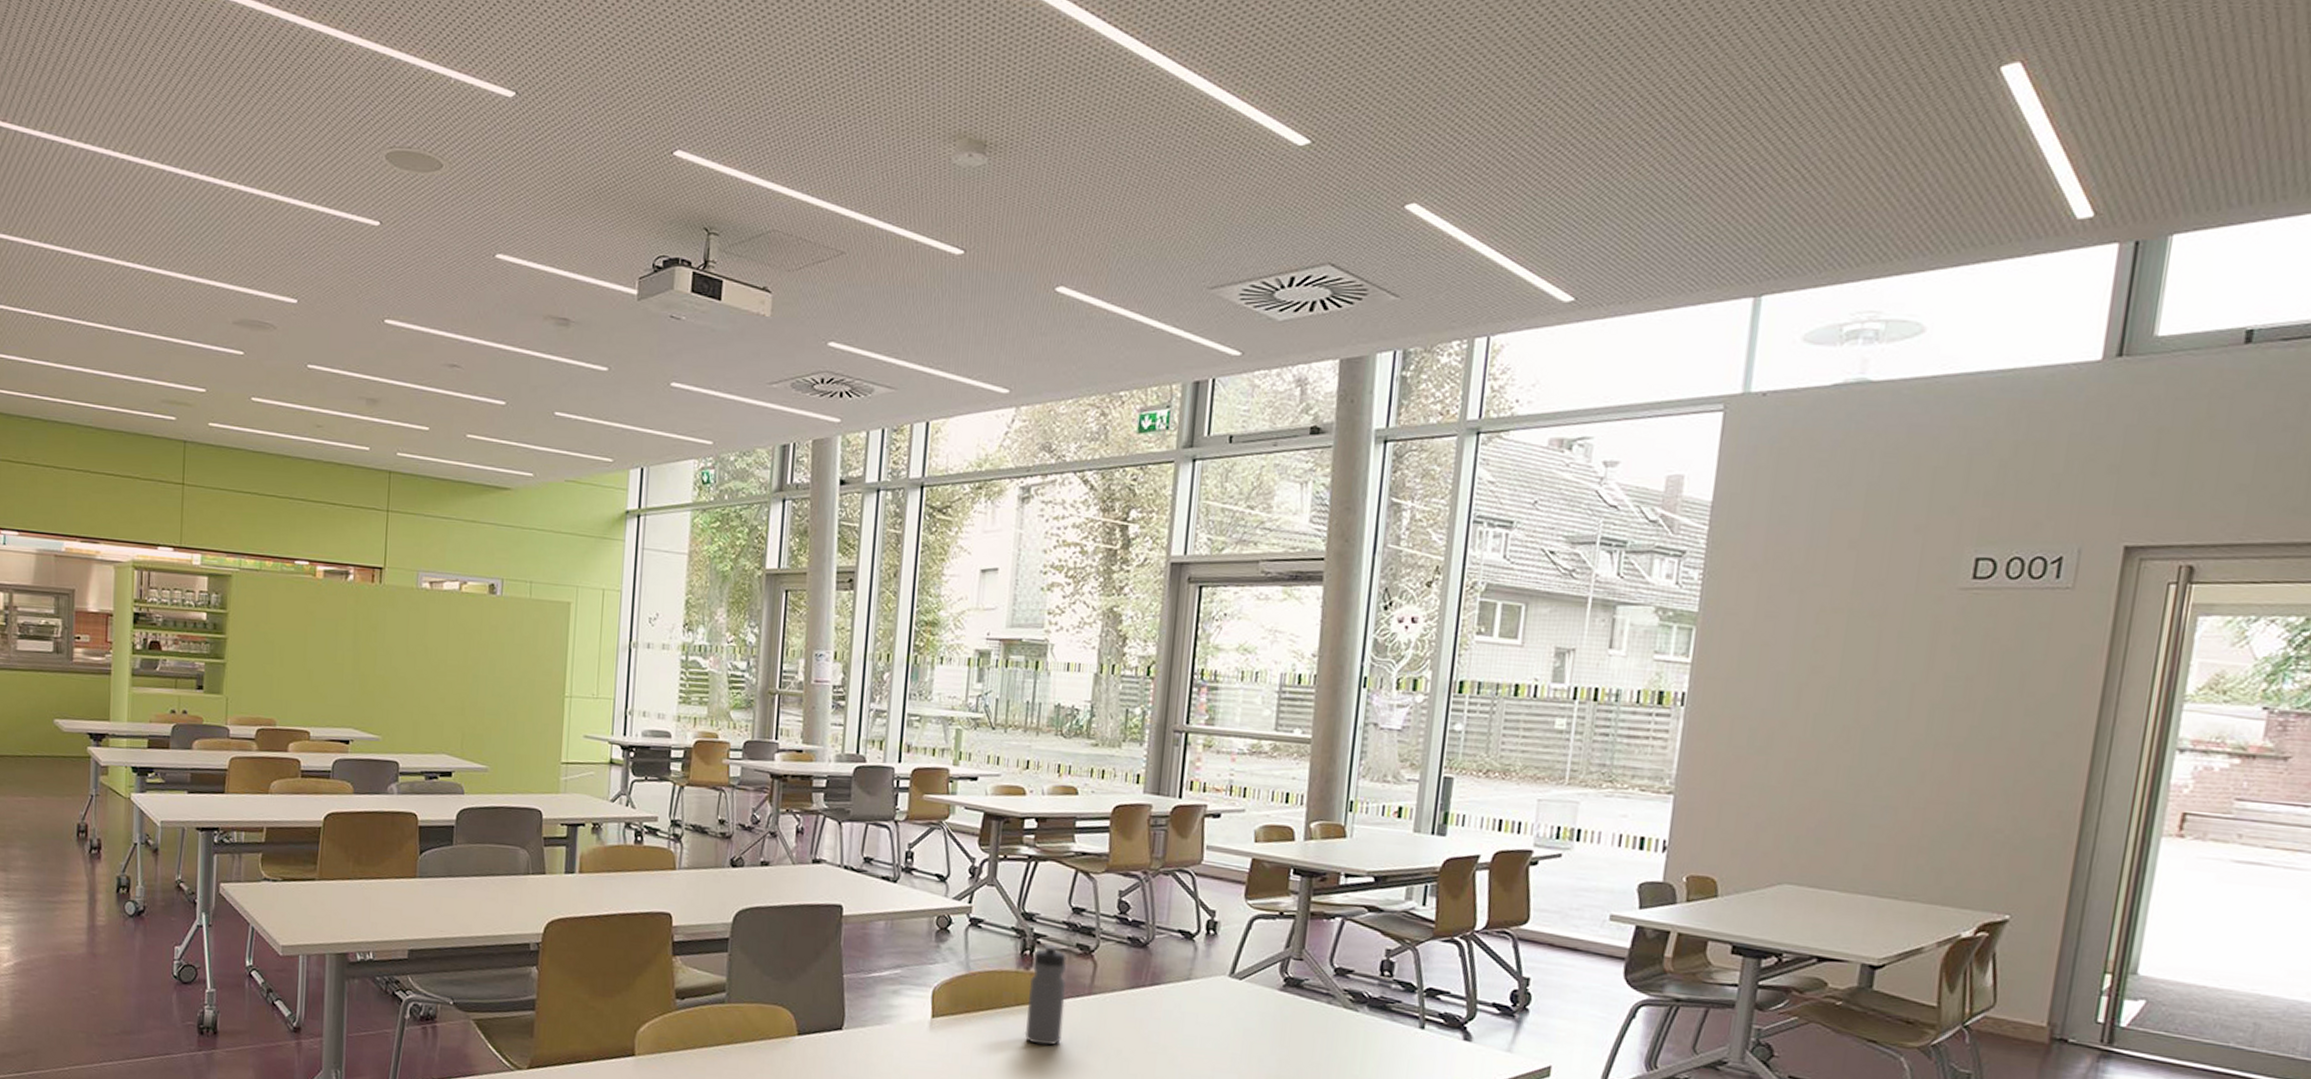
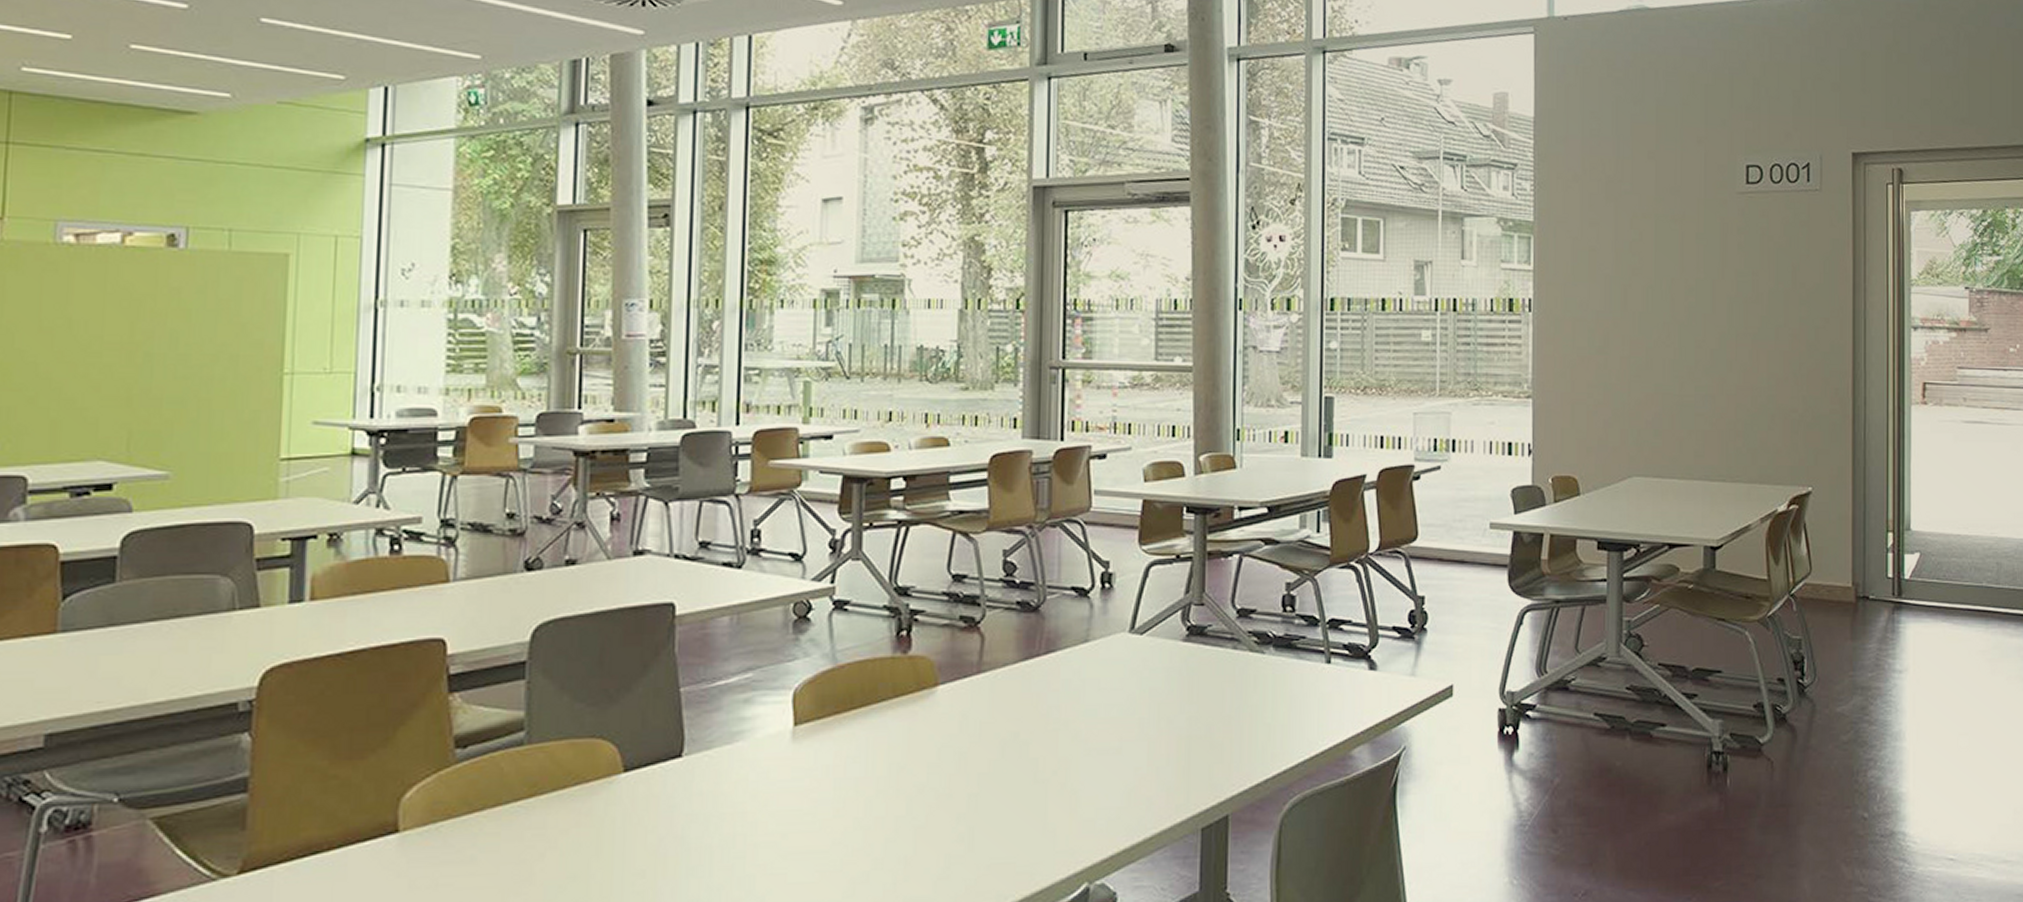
water bottle: present [1024,944,1067,1046] -> none [906,620,951,740]

